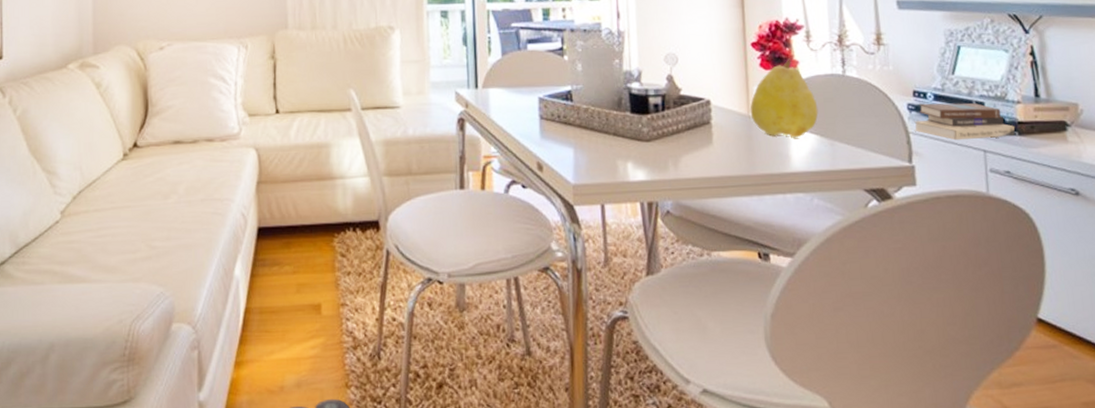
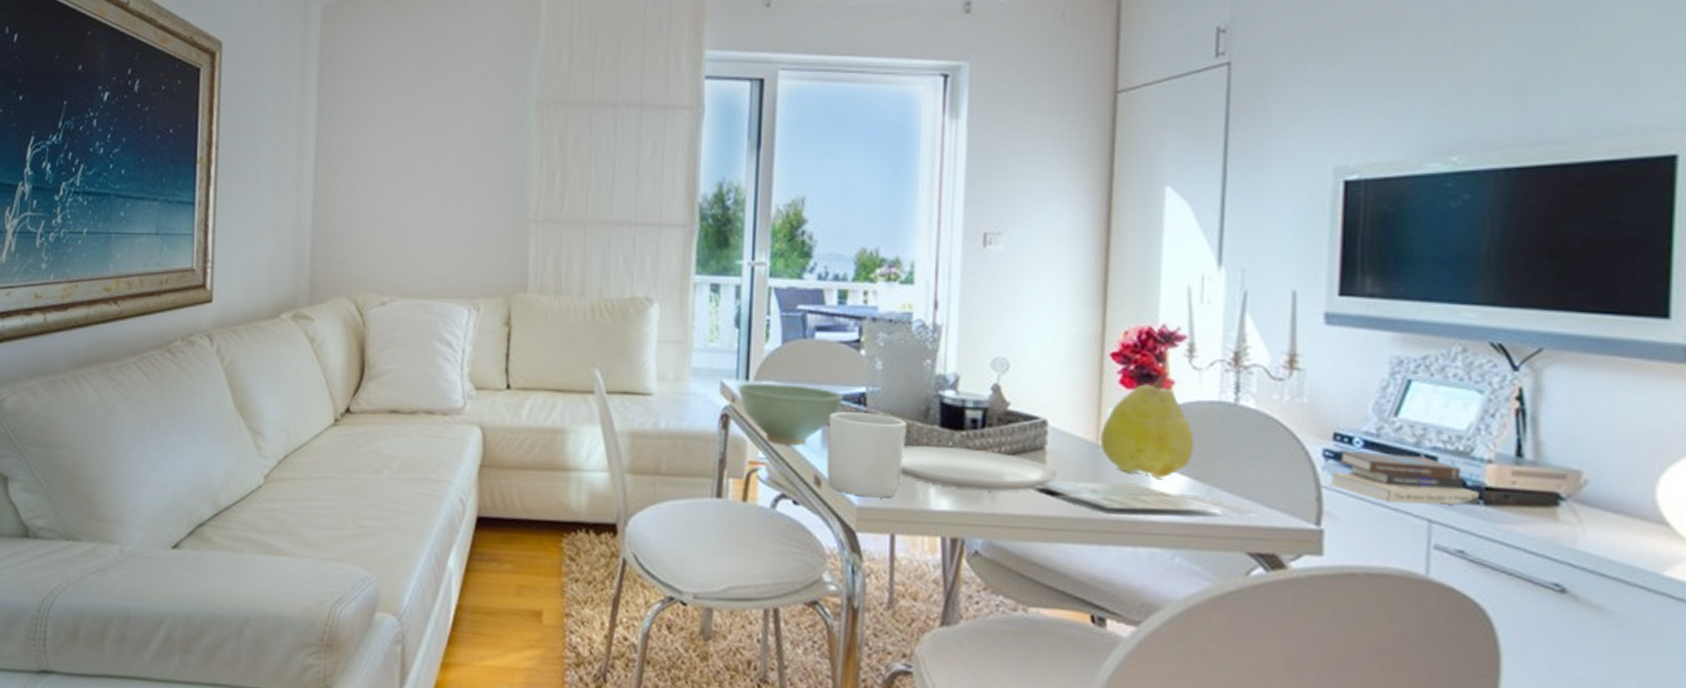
bowl: none [469,88,555,140] -> present [738,382,845,446]
mug: none [544,107,606,176] -> present [827,412,908,498]
plate: none [603,128,723,161] -> present [900,445,1058,491]
magazine: none [702,144,868,171] -> present [1029,481,1257,518]

